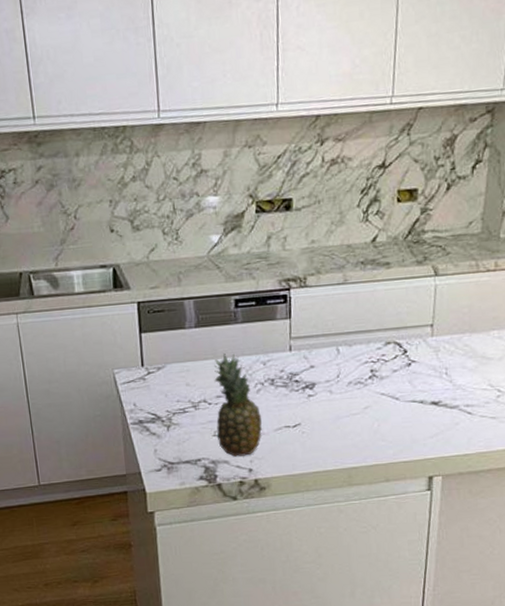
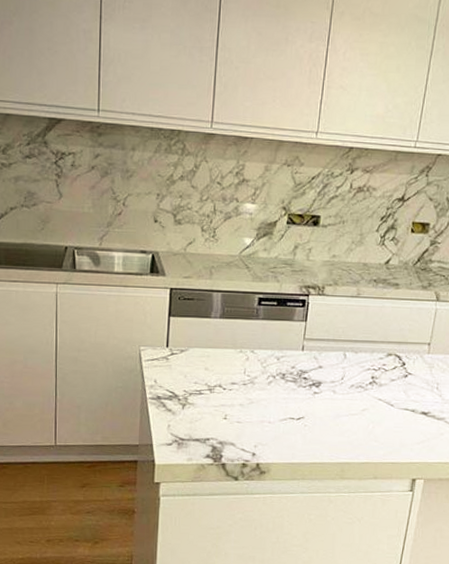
fruit: present [214,353,263,457] -> none [226,345,270,441]

